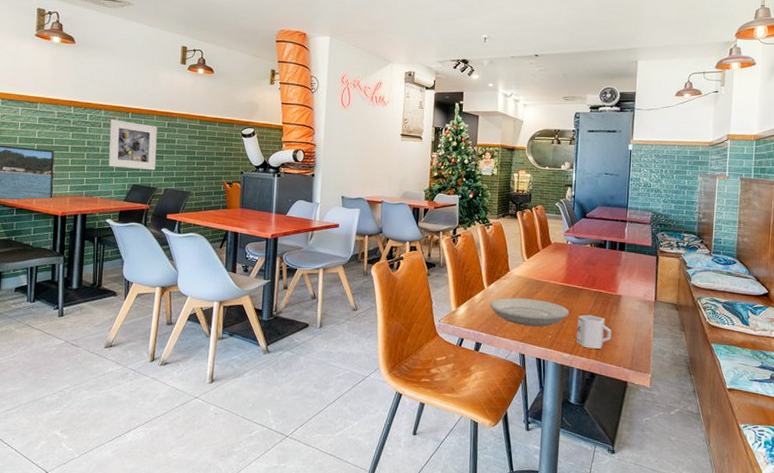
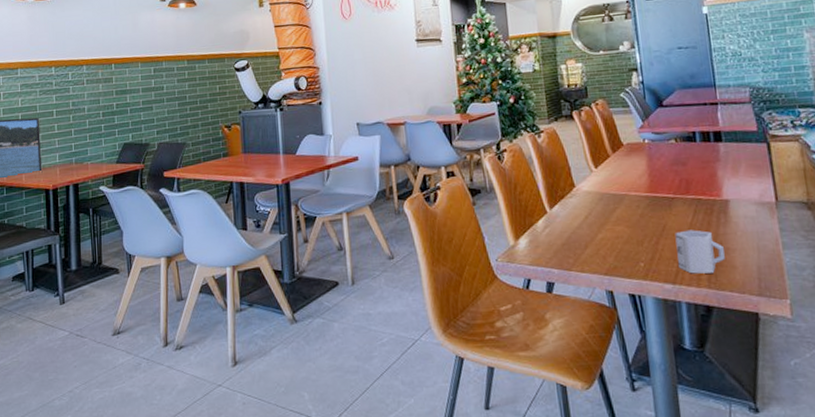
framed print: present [109,119,157,171] -> none [93,73,146,127]
plate: present [489,297,569,327] -> none [556,218,663,254]

